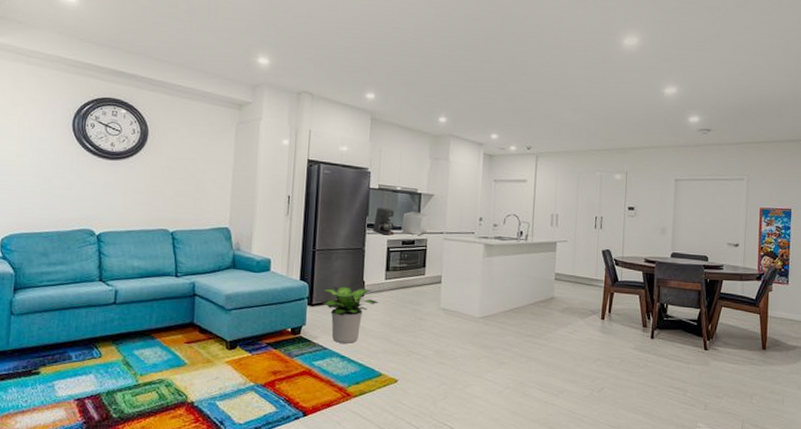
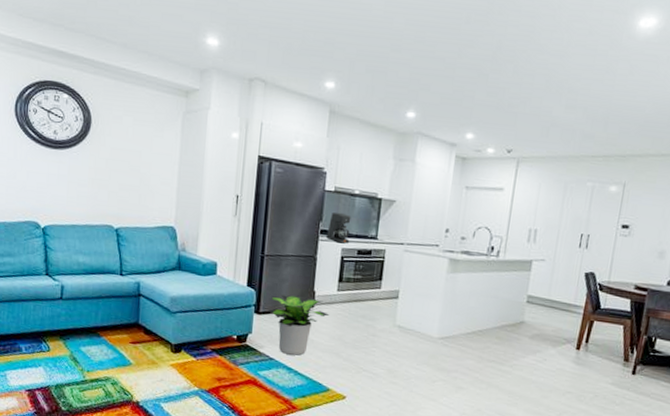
microwave: present [401,211,430,236] -> none [357,218,390,246]

